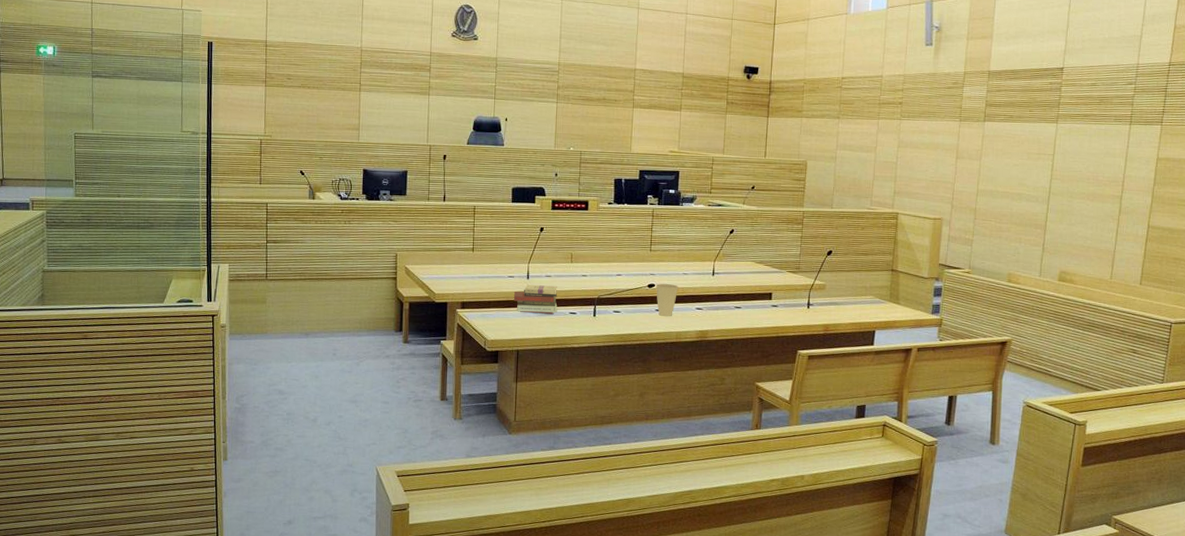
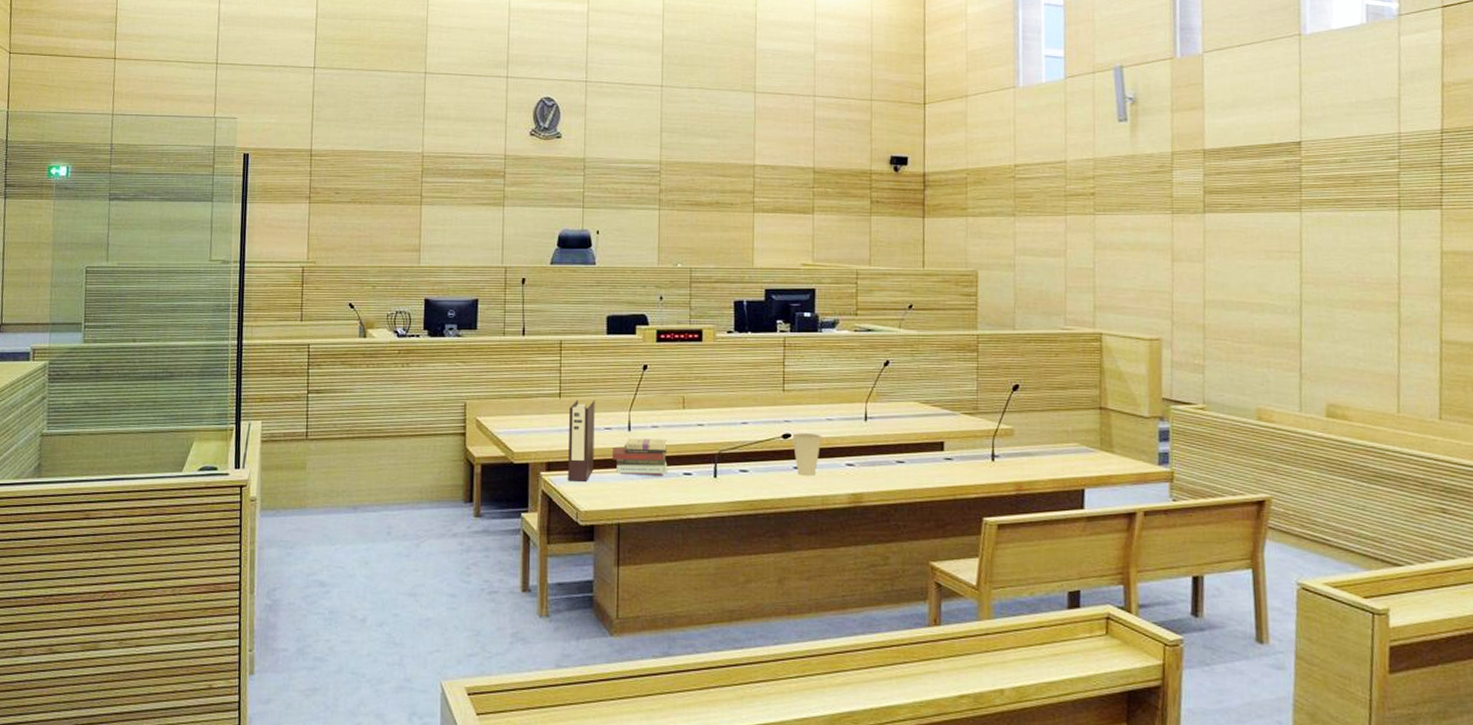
binder: none [478,253,501,318] -> present [568,399,595,483]

